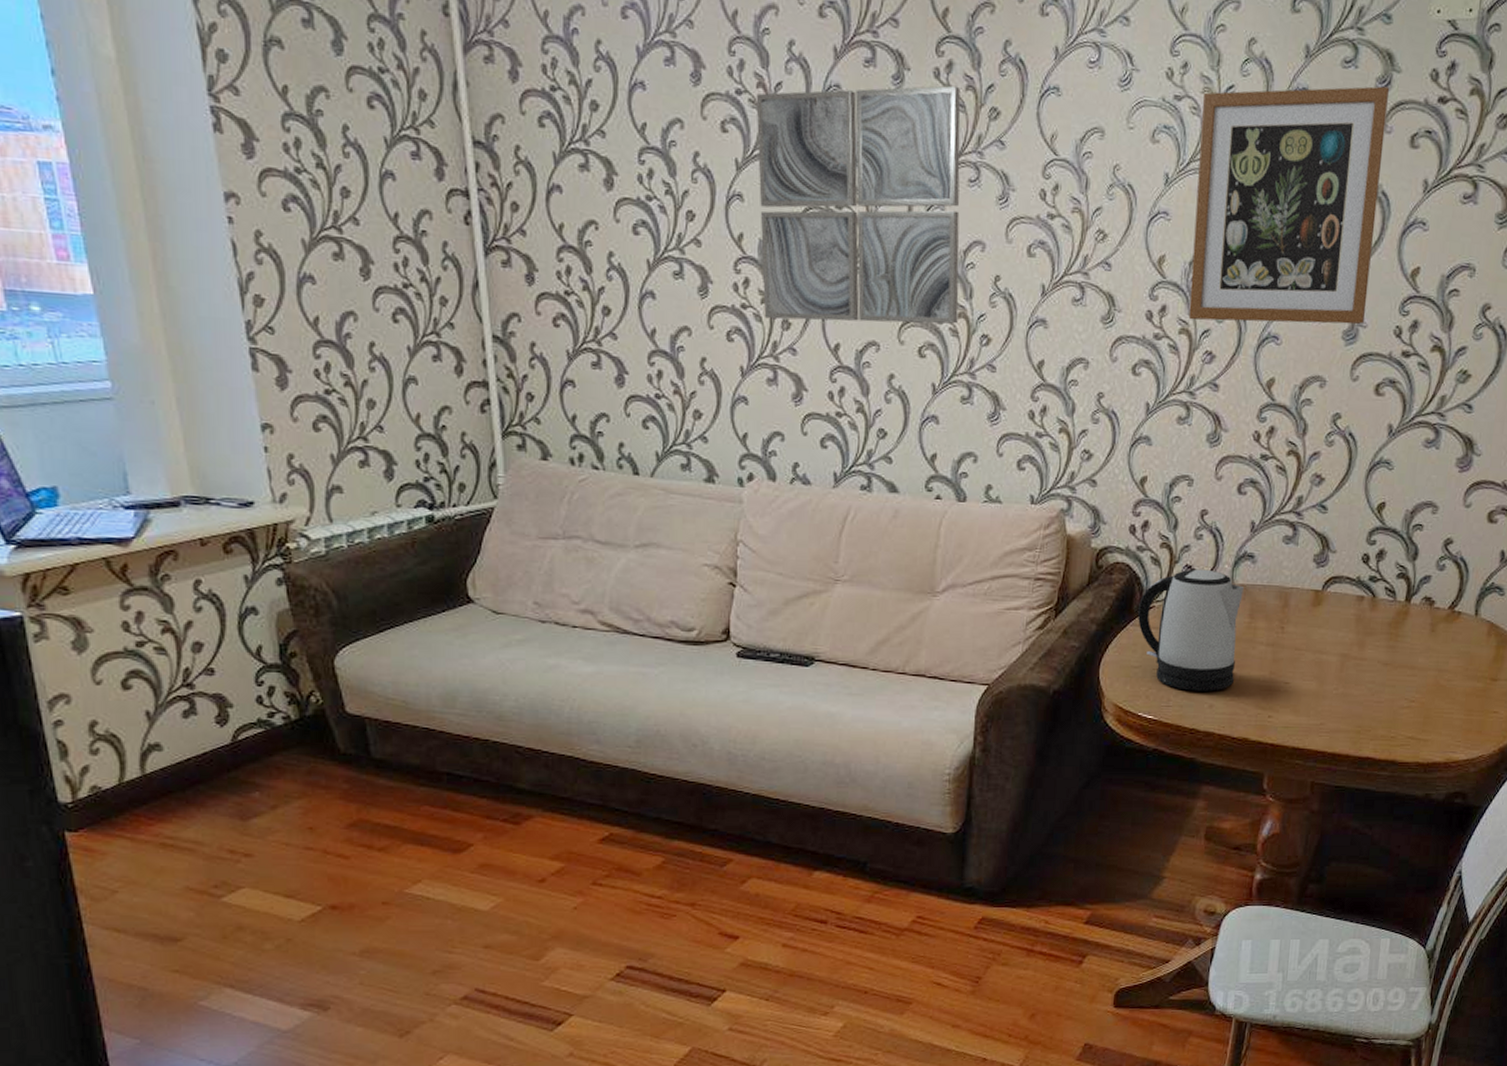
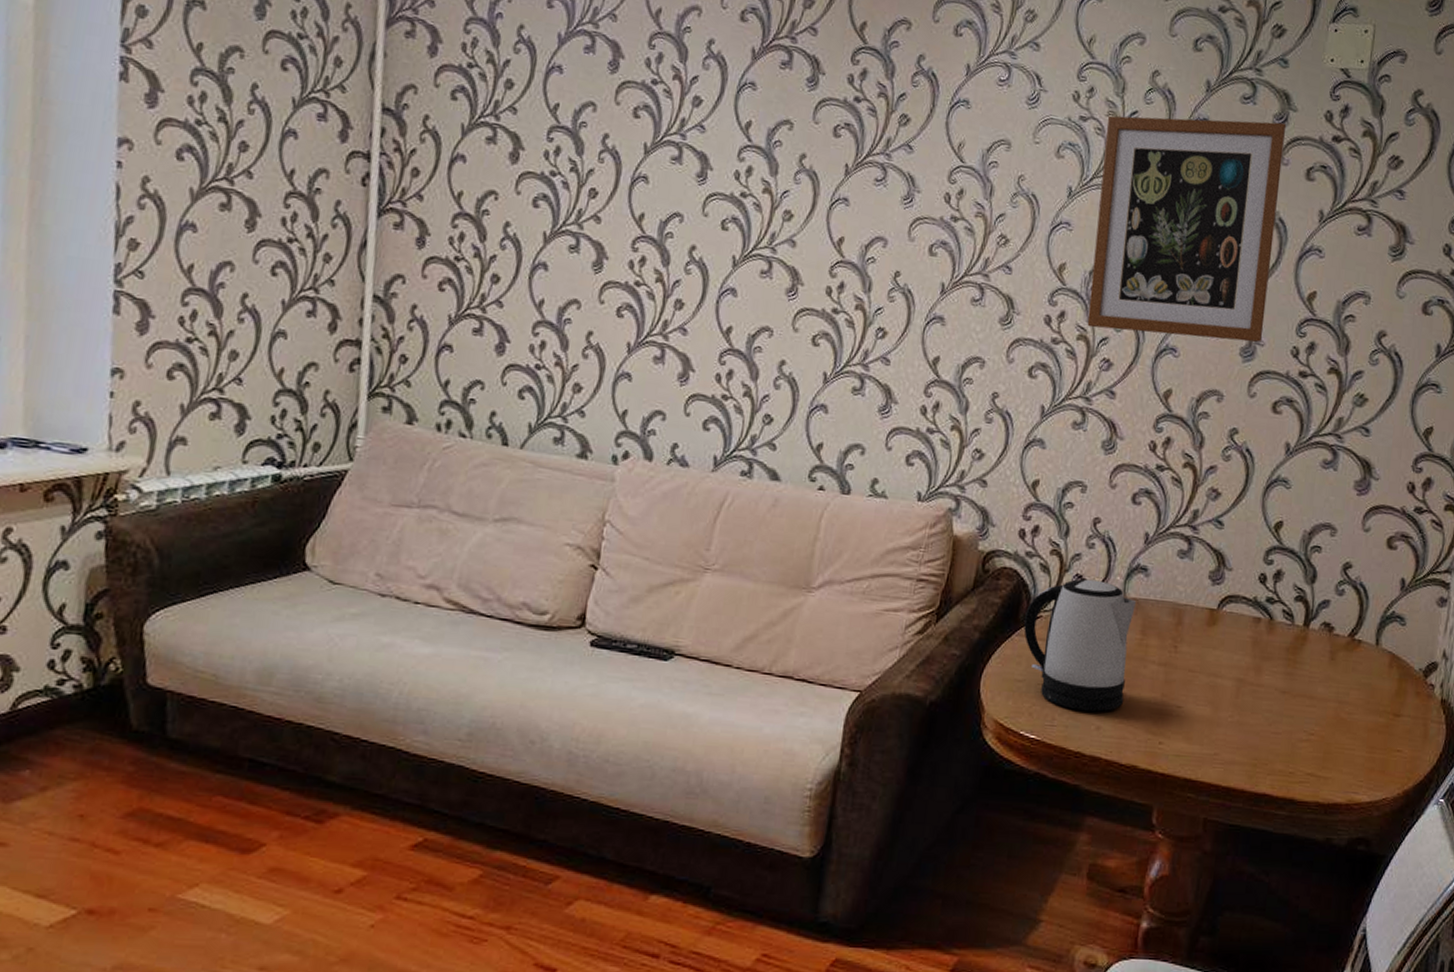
wall art: present [756,85,961,324] -> none [657,84,873,316]

